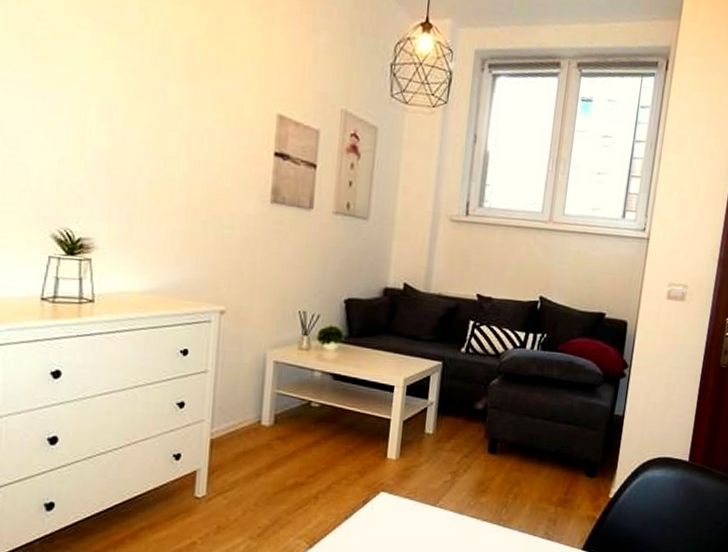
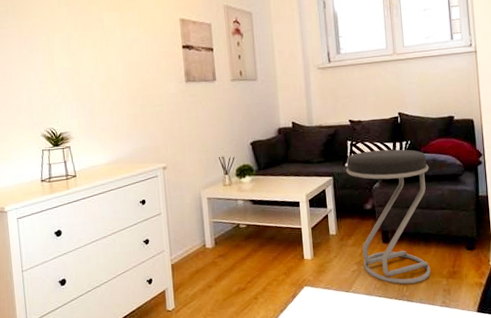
stool: none [459,337,563,507] -> present [346,149,431,285]

